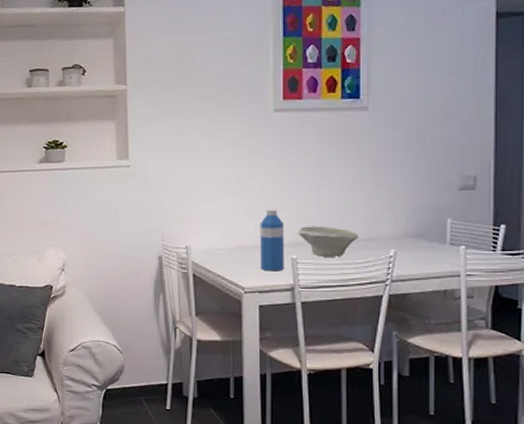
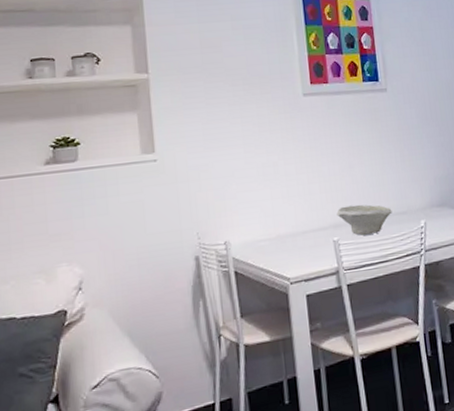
water bottle: present [260,209,284,272] -> none [299,192,327,258]

